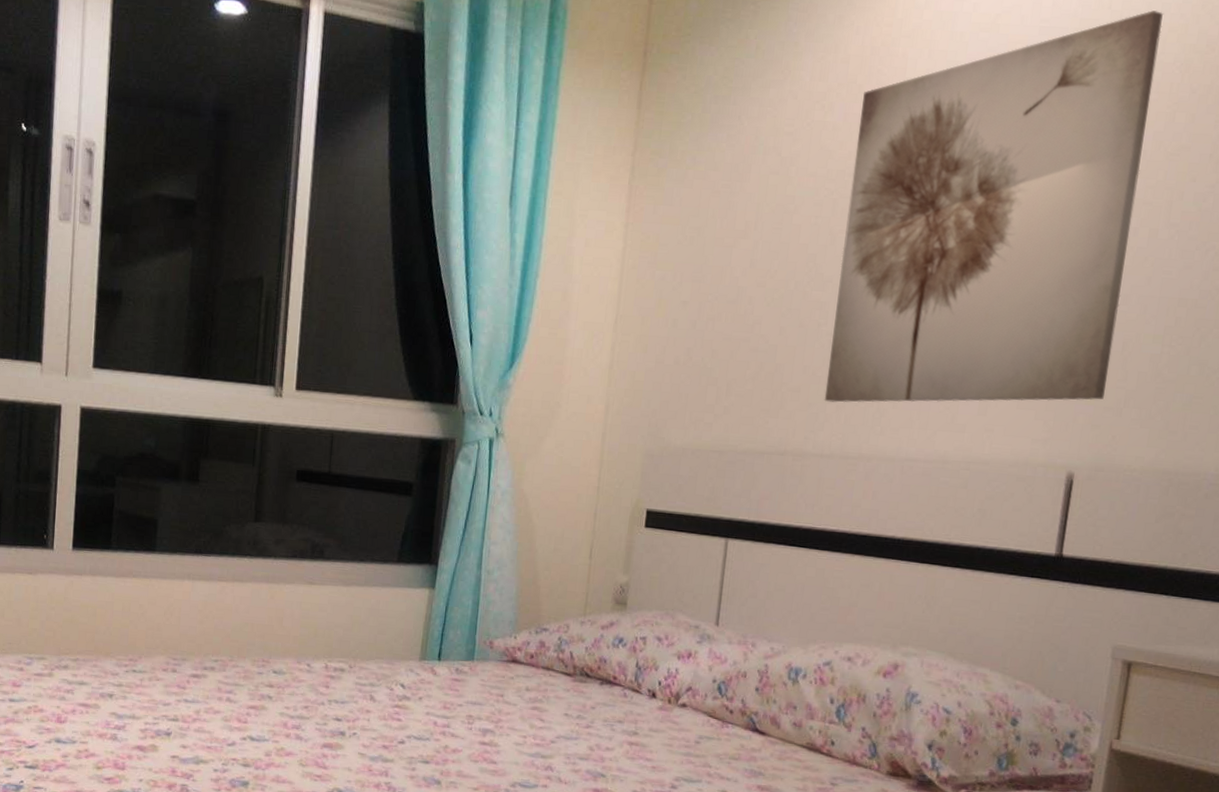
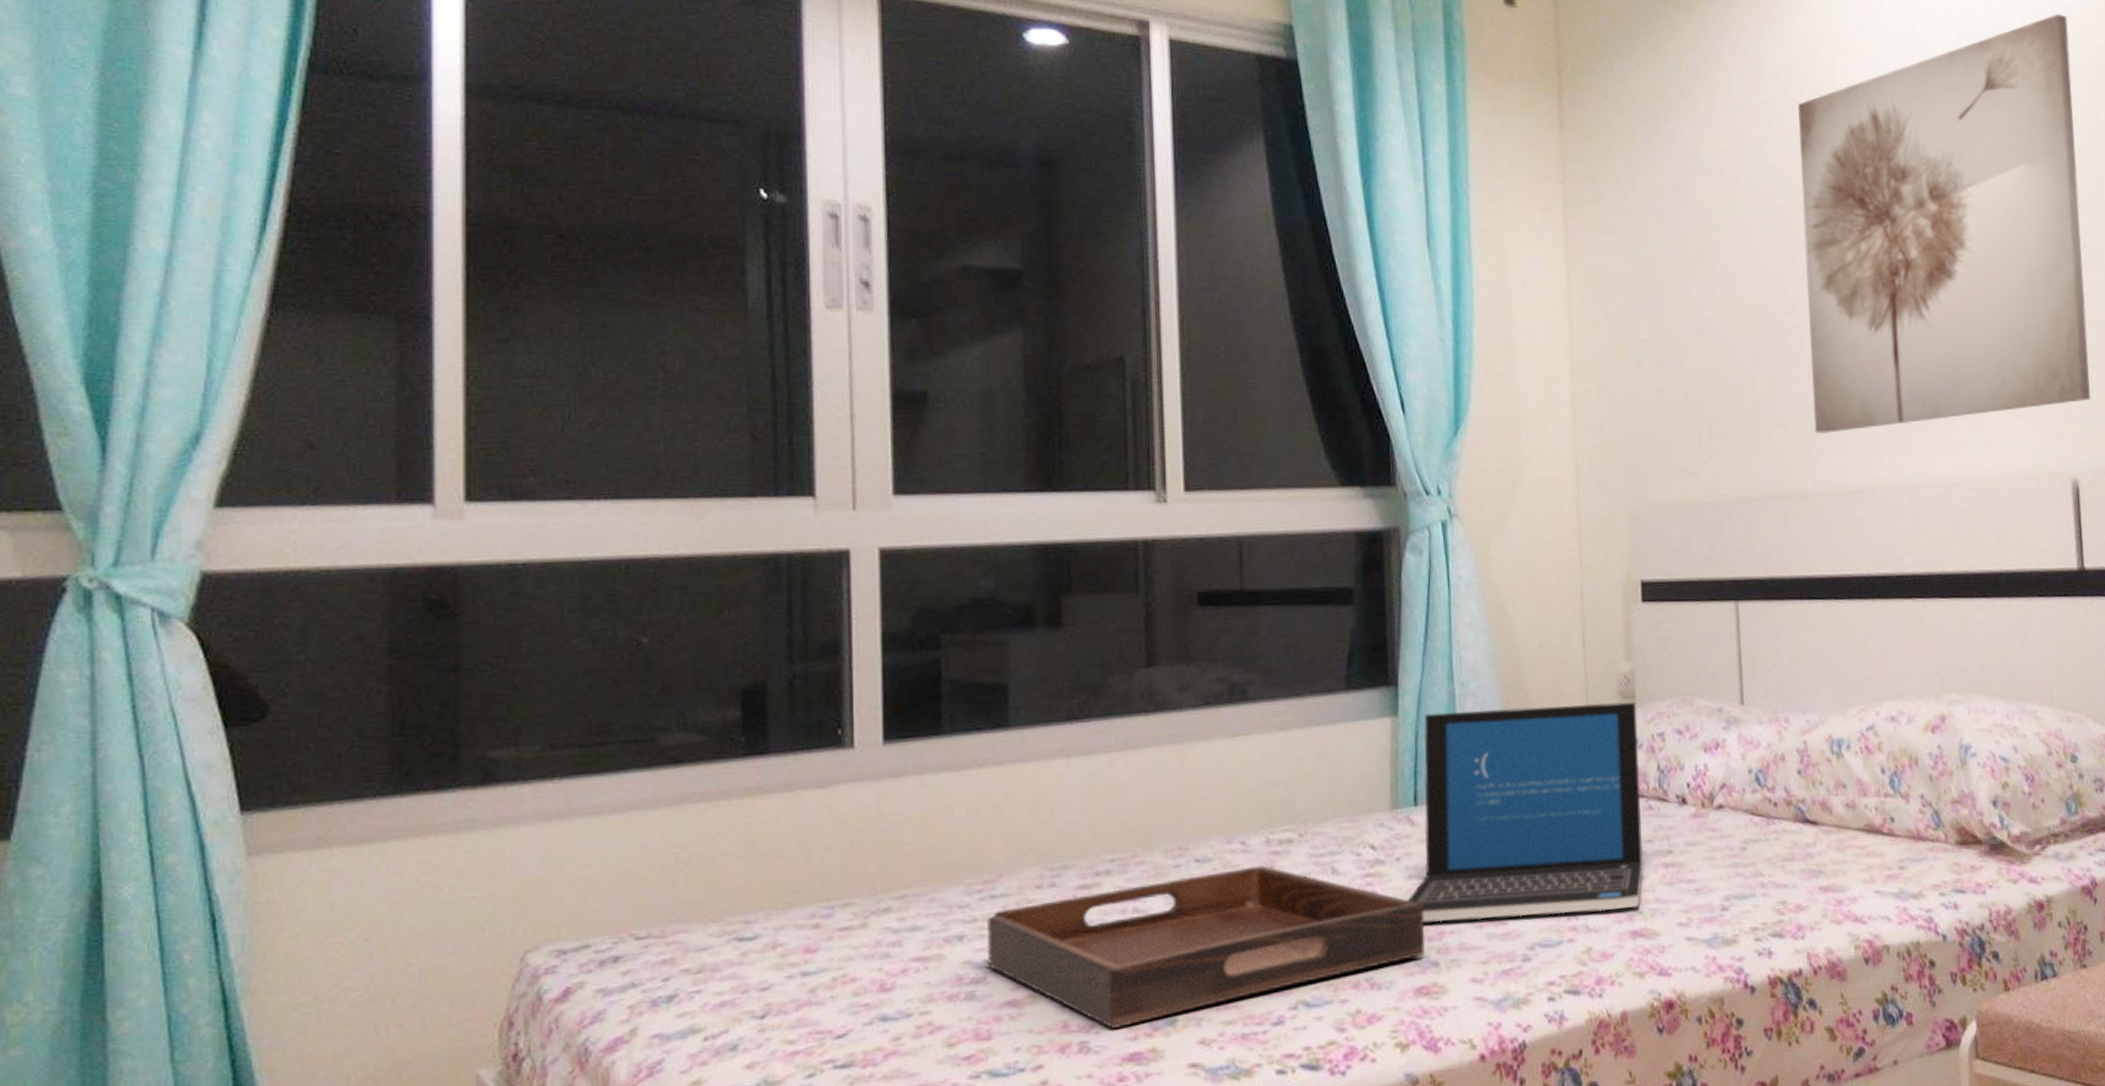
serving tray: none [127,681,435,781] -> present [986,865,1426,1029]
laptop: none [424,591,627,772] -> present [1408,701,1644,923]

